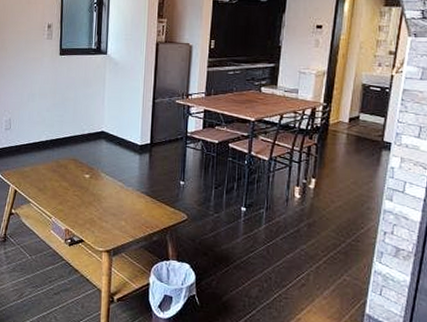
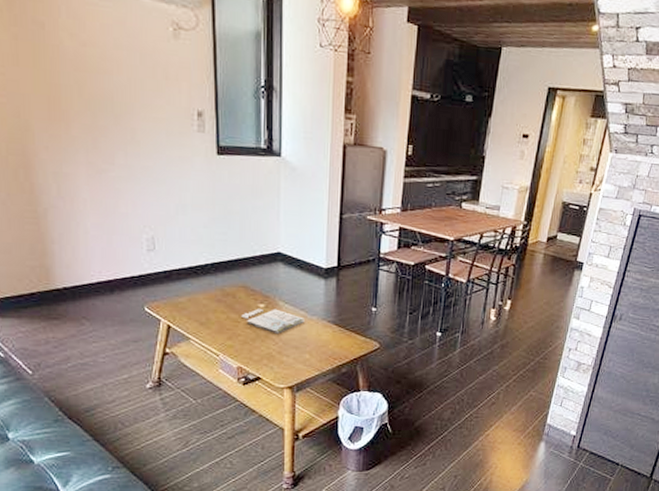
magazine: none [71,178,122,201] -> present [241,308,305,334]

